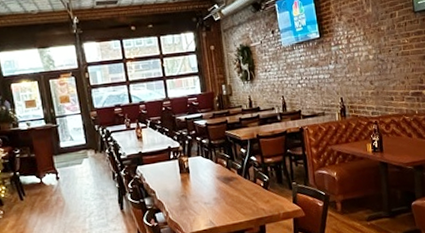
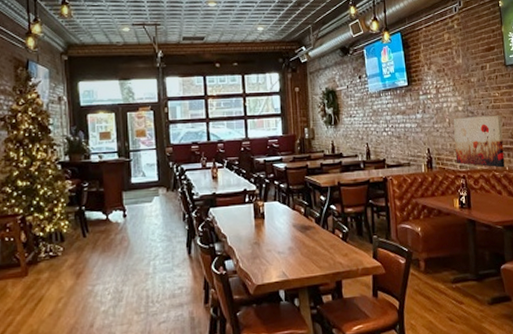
wall art: none [364,61,415,112] -> present [453,115,505,168]

